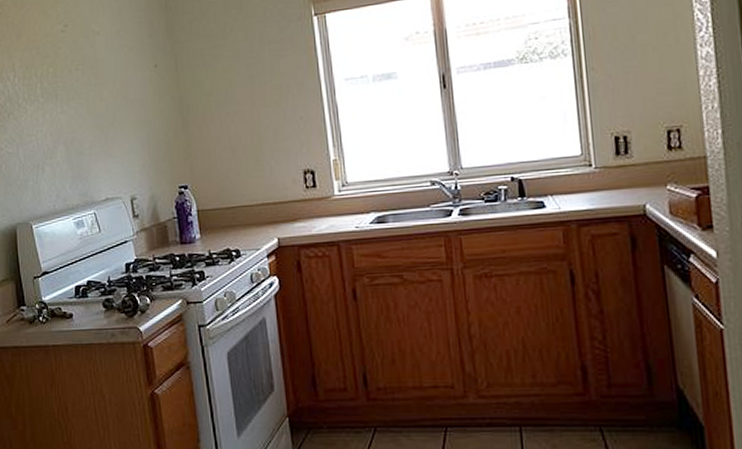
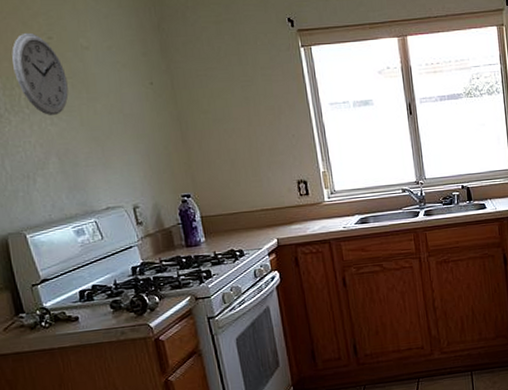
wall clock: none [33,22,79,103] -> present [12,32,69,115]

